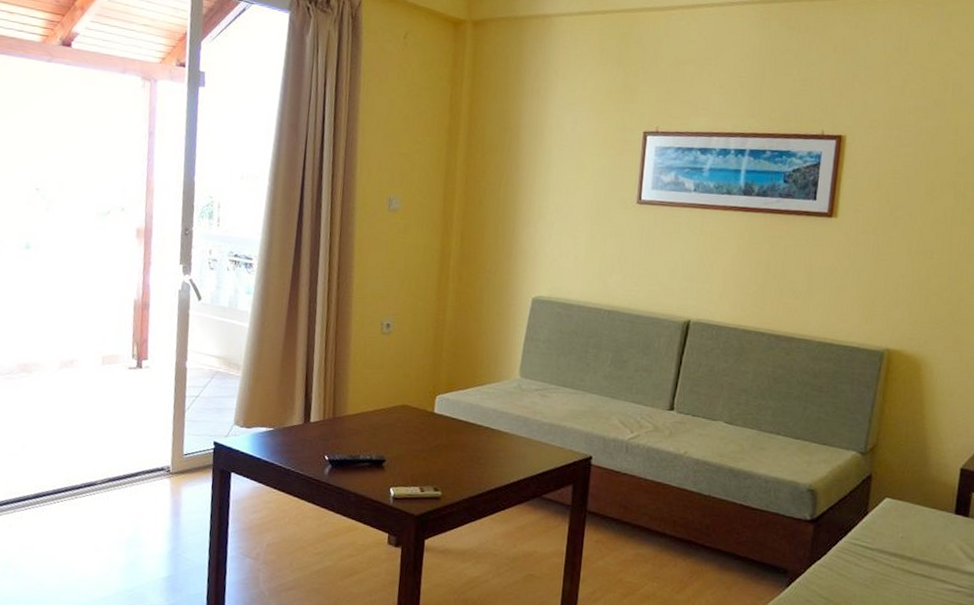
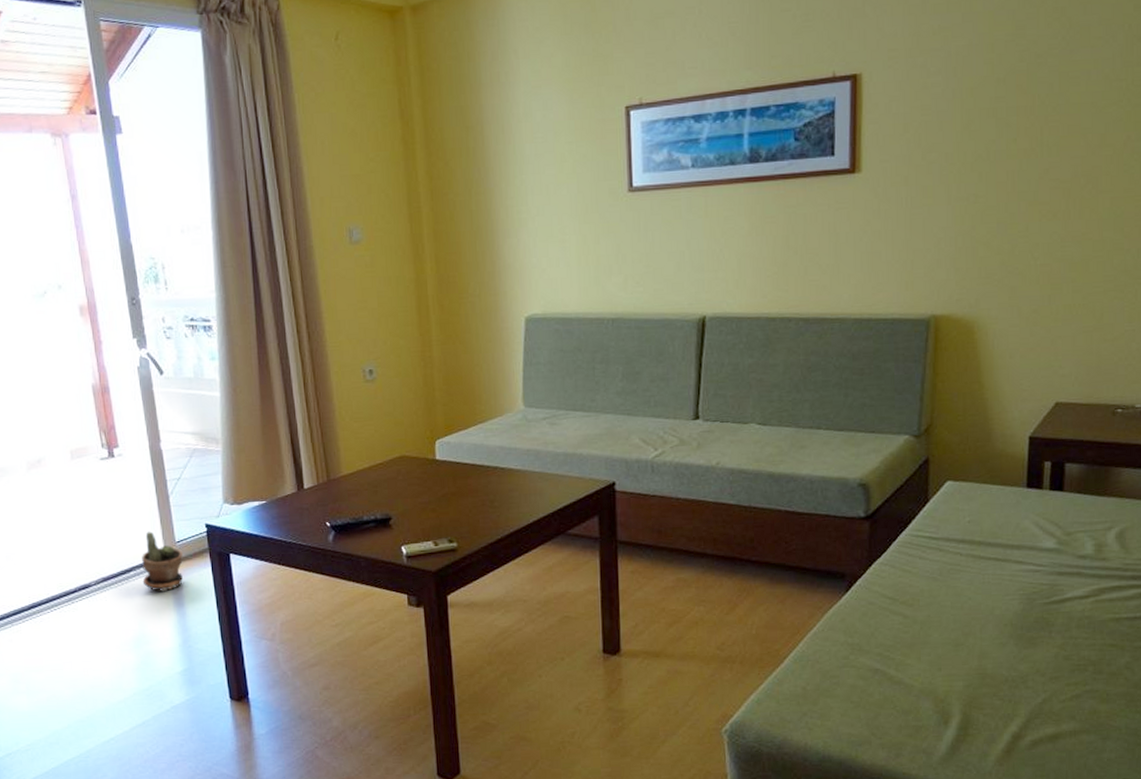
potted plant: none [145,441,188,499] -> present [142,531,183,591]

